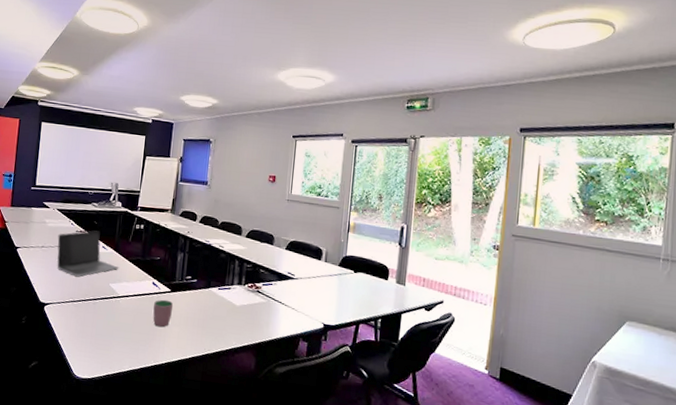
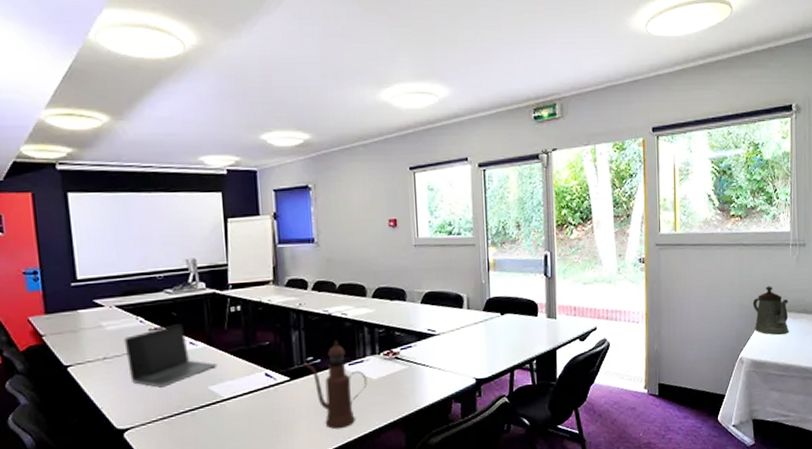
cup: present [153,299,174,328] -> none [271,390,297,425]
coffeepot: none [184,266,231,341] -> present [305,339,367,429]
coffee pot: none [611,295,654,348] -> present [752,286,789,335]

